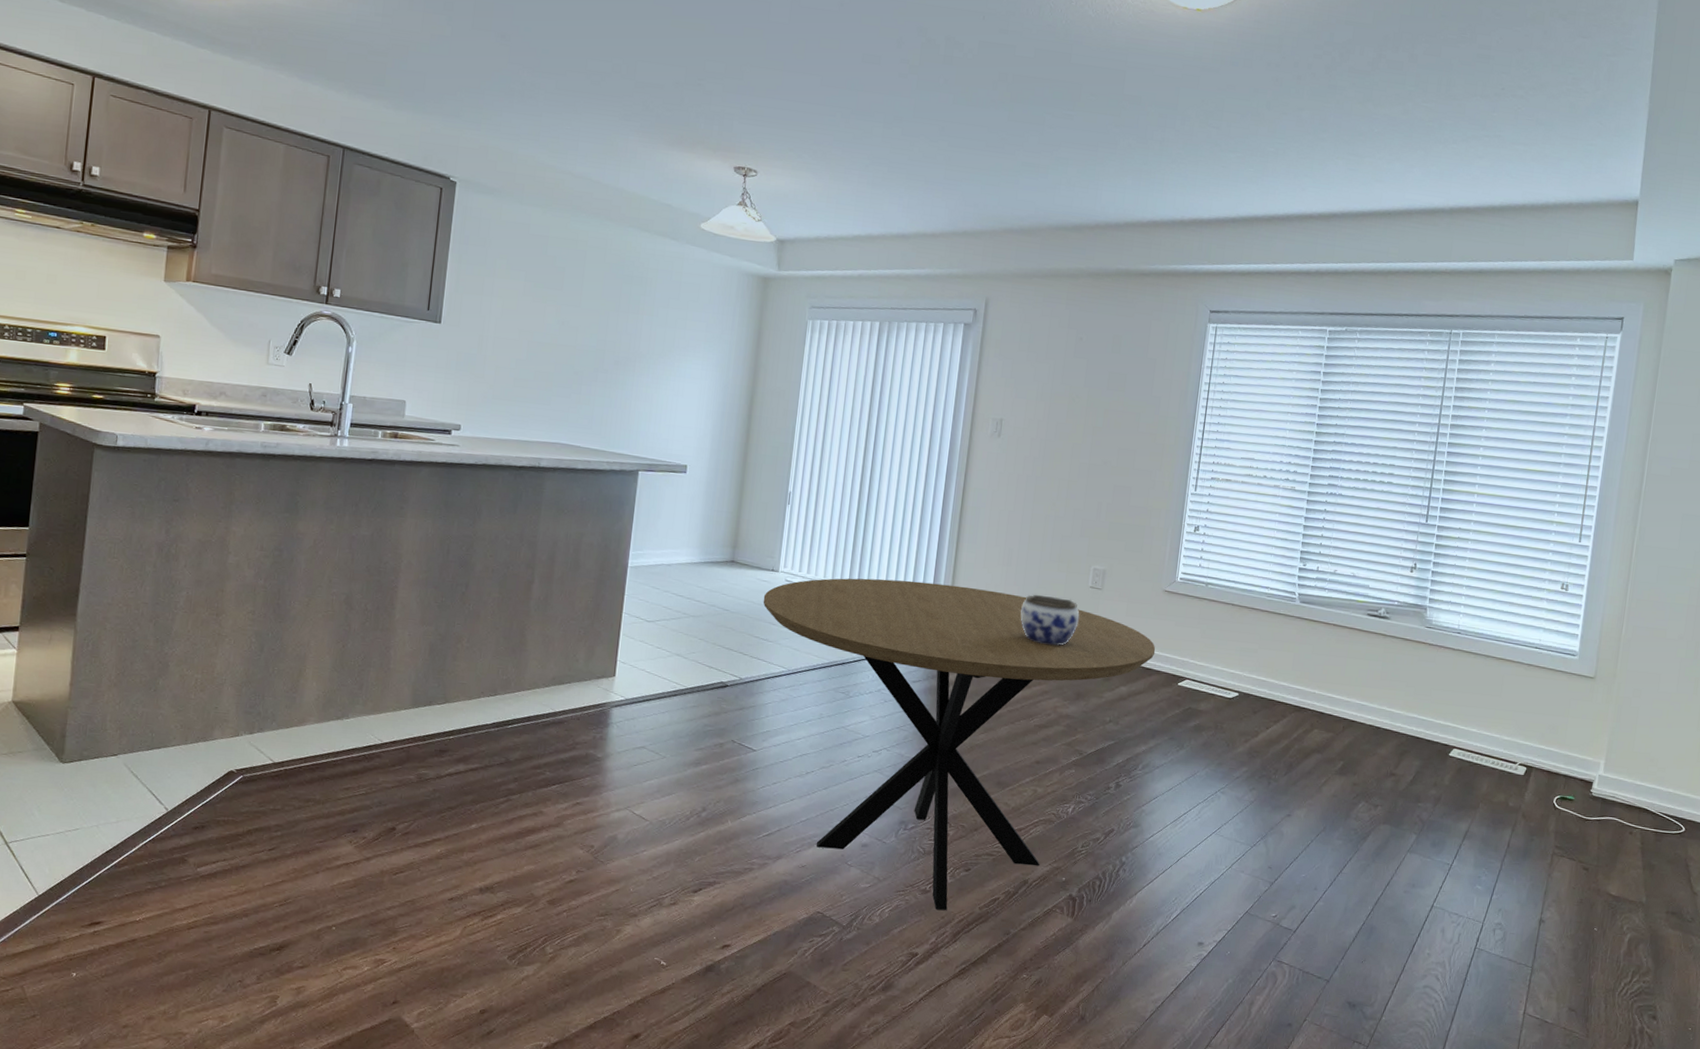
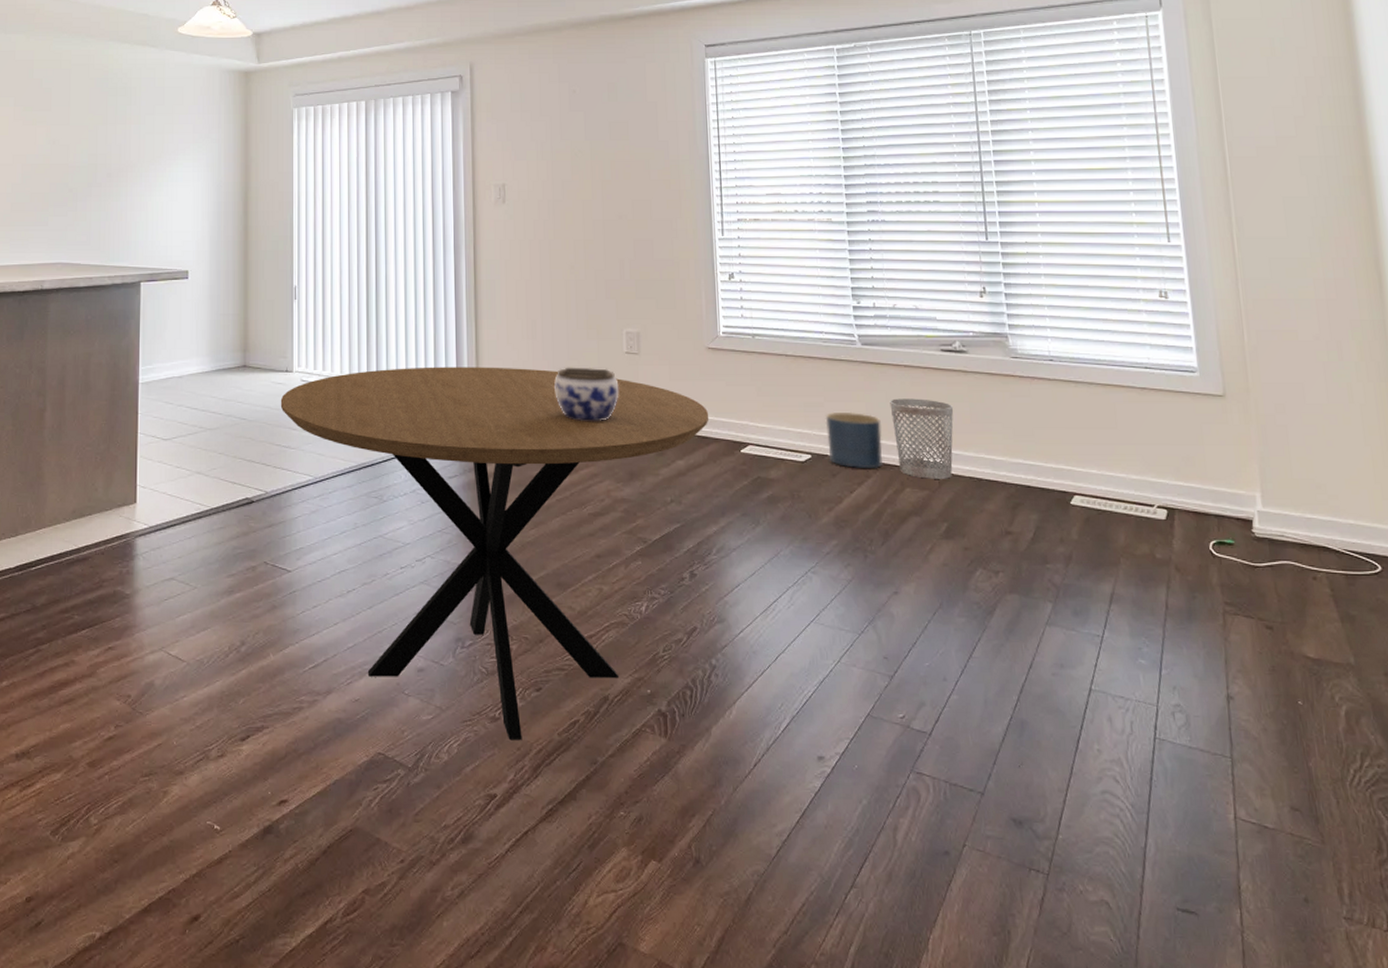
planter: none [1254,658,1304,710] -> present [825,411,884,468]
wastebasket: none [1312,652,1369,725] -> present [890,398,954,479]

